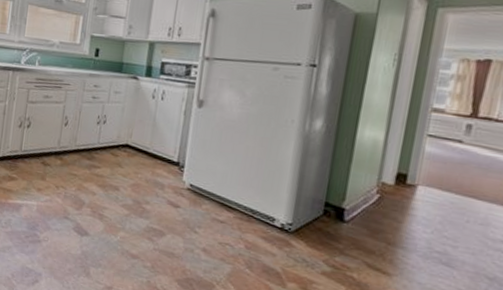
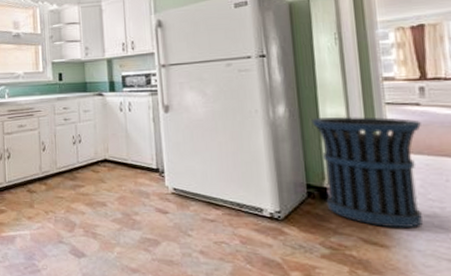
trash can: none [340,138,460,261] -> present [311,116,423,229]

